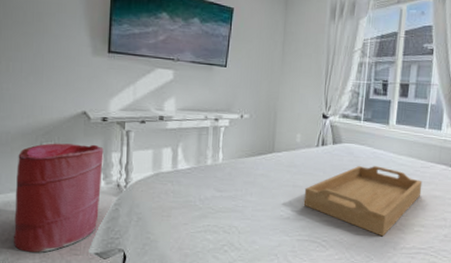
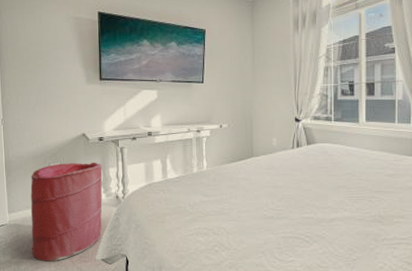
serving tray: present [303,166,423,237] -> none [284,163,397,230]

